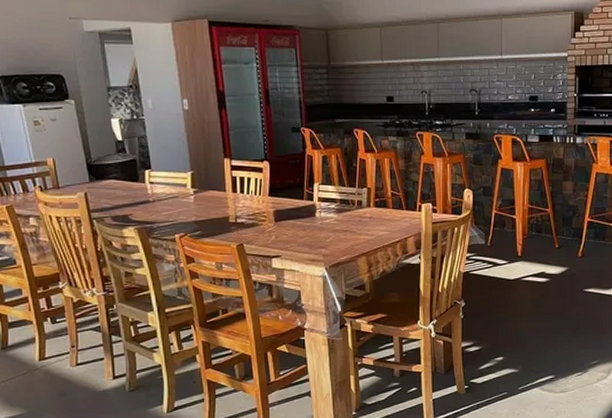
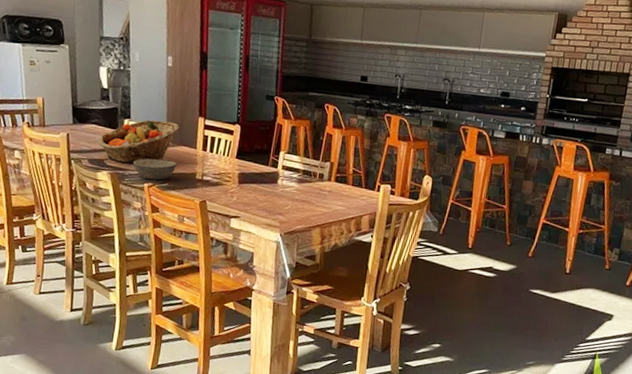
fruit basket: none [119,167,204,215] -> present [97,119,179,163]
bowl: none [160,207,208,229] -> present [133,158,178,180]

